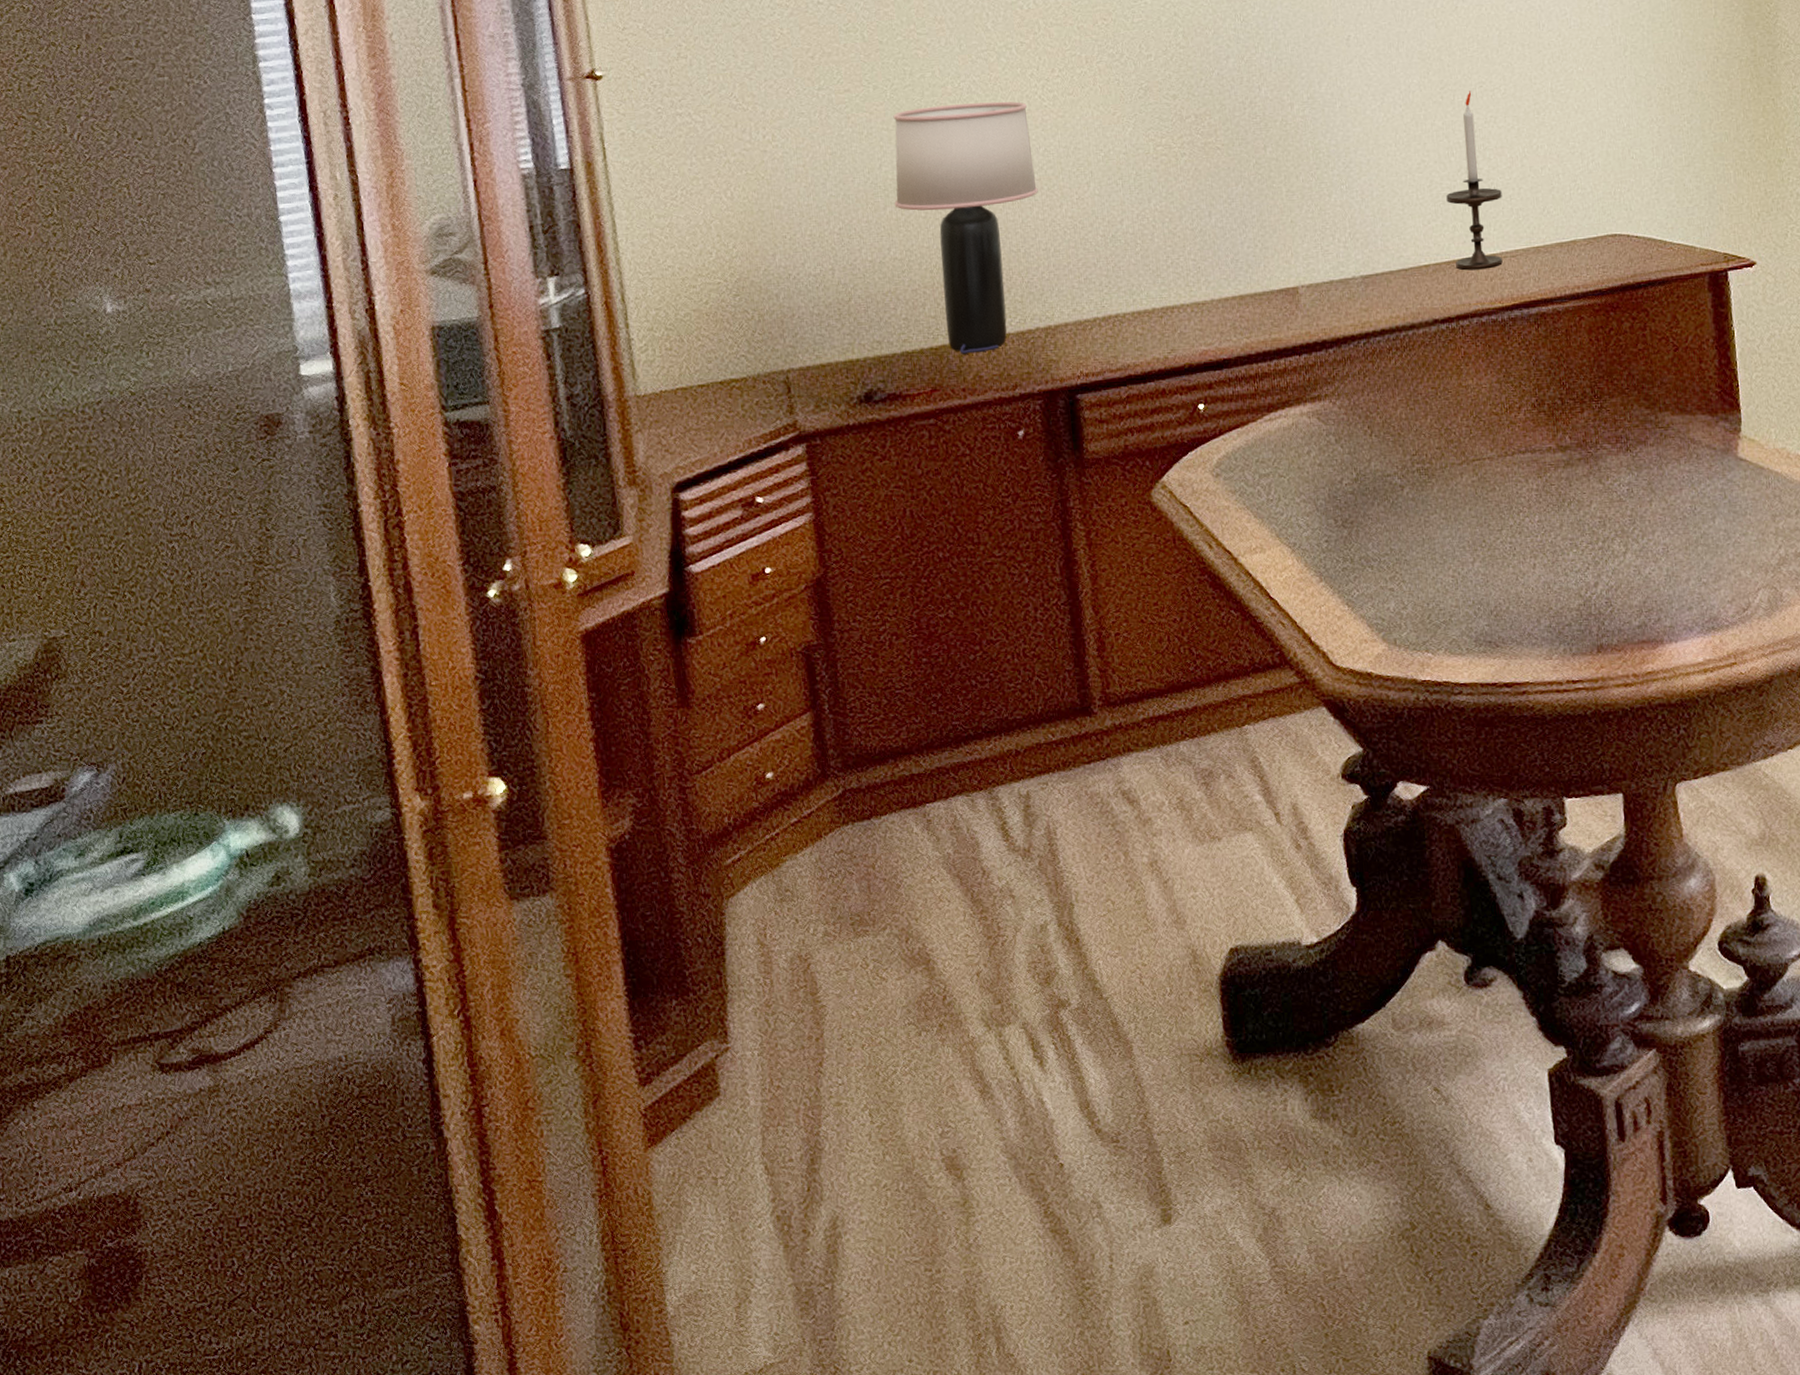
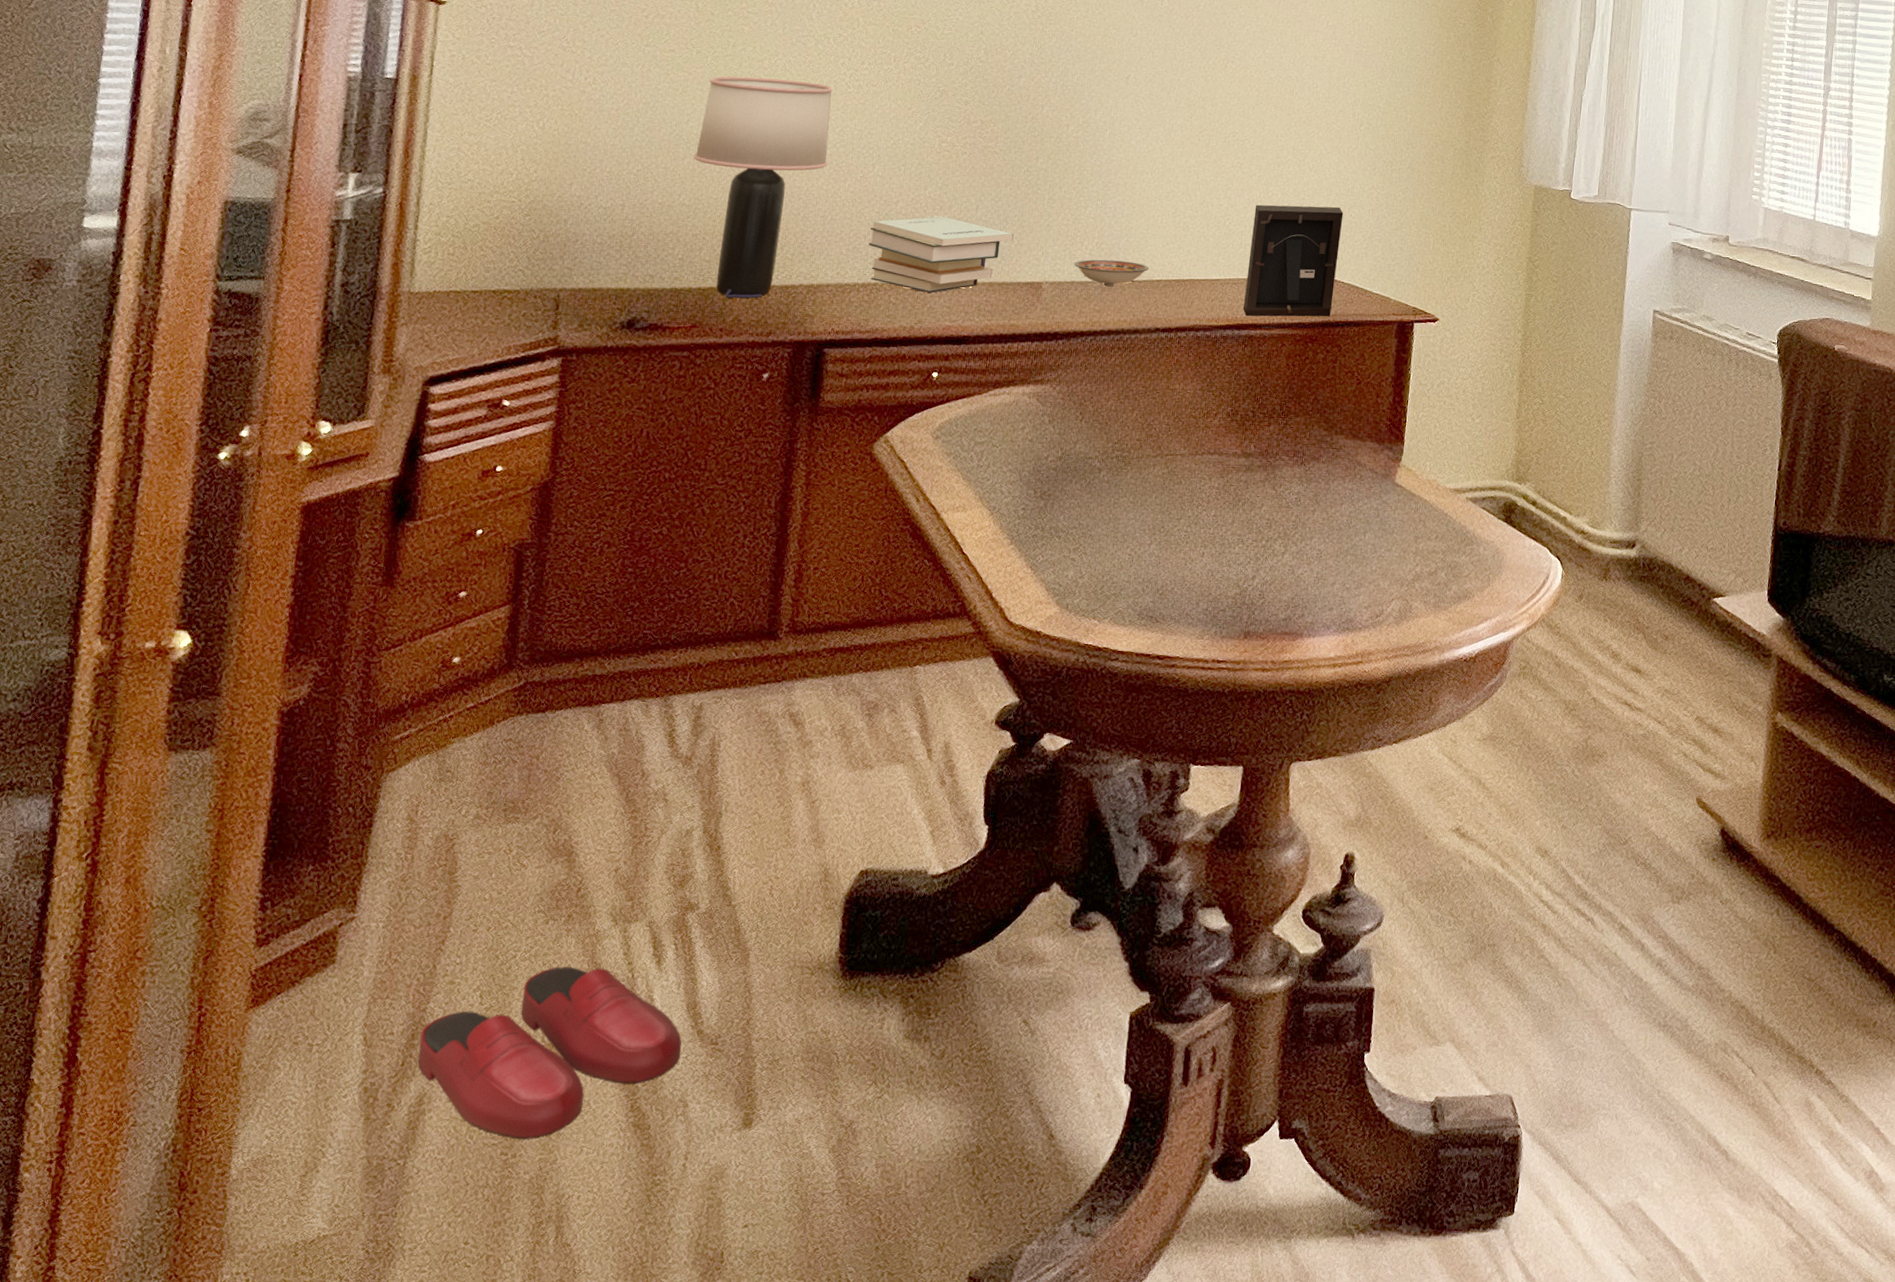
slippers: none [819,1075,1084,1254] -> present [417,966,682,1139]
books: none [1098,229,1256,318] -> present [868,216,1014,294]
ceramic bowl: none [1328,248,1414,281] -> present [1073,259,1150,287]
candlestick: present [1446,90,1503,271] -> none [1184,138,1235,292]
picture frame: none [1520,150,1629,292] -> present [1243,204,1344,317]

